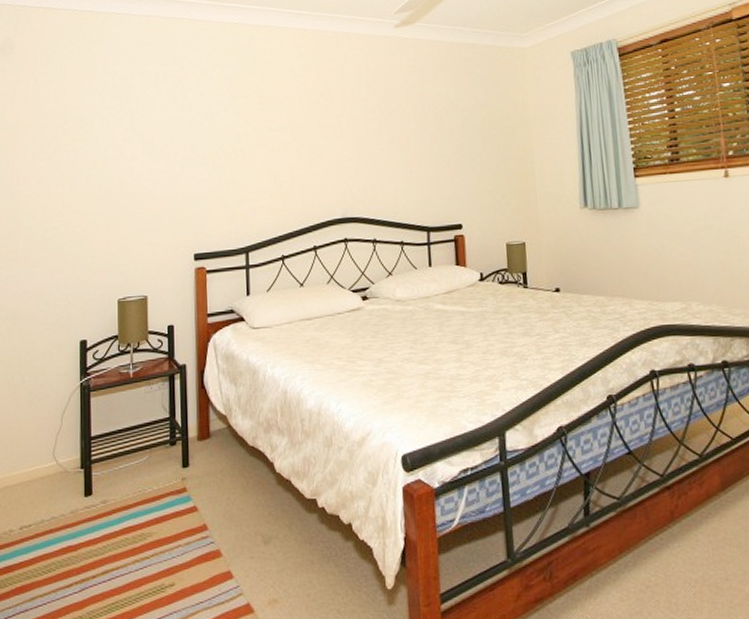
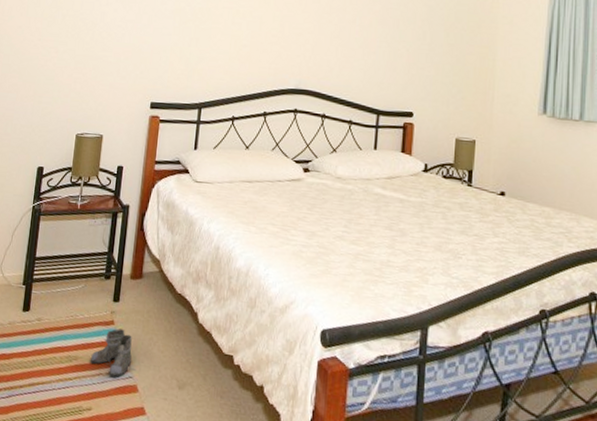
boots: none [166,494,216,546] -> present [90,329,135,377]

